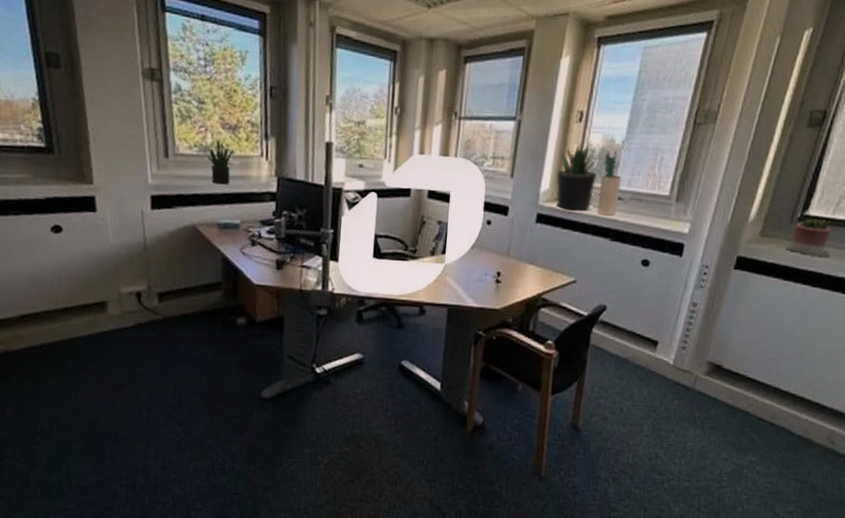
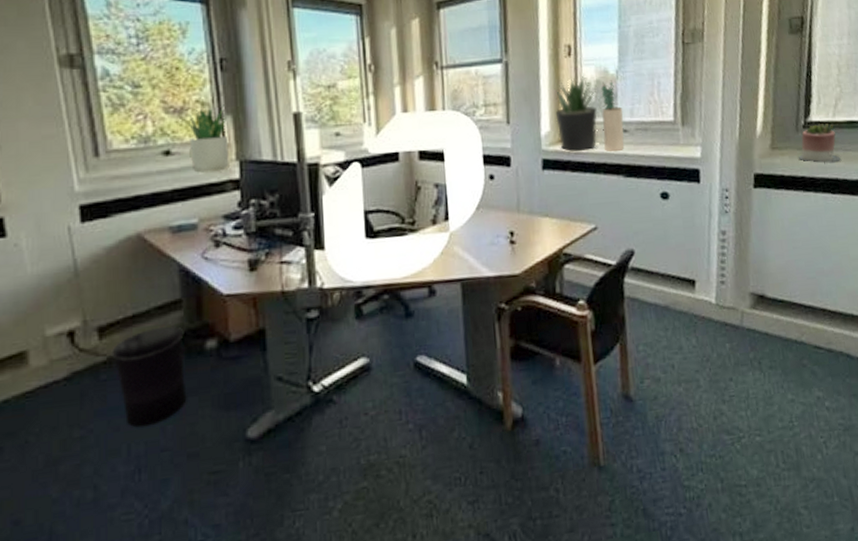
waste bin: none [167,300,222,374] -> present [111,325,187,427]
potted plant: present [207,140,235,185] -> none [149,128,183,180]
planter: none [239,126,271,184] -> present [189,104,229,173]

